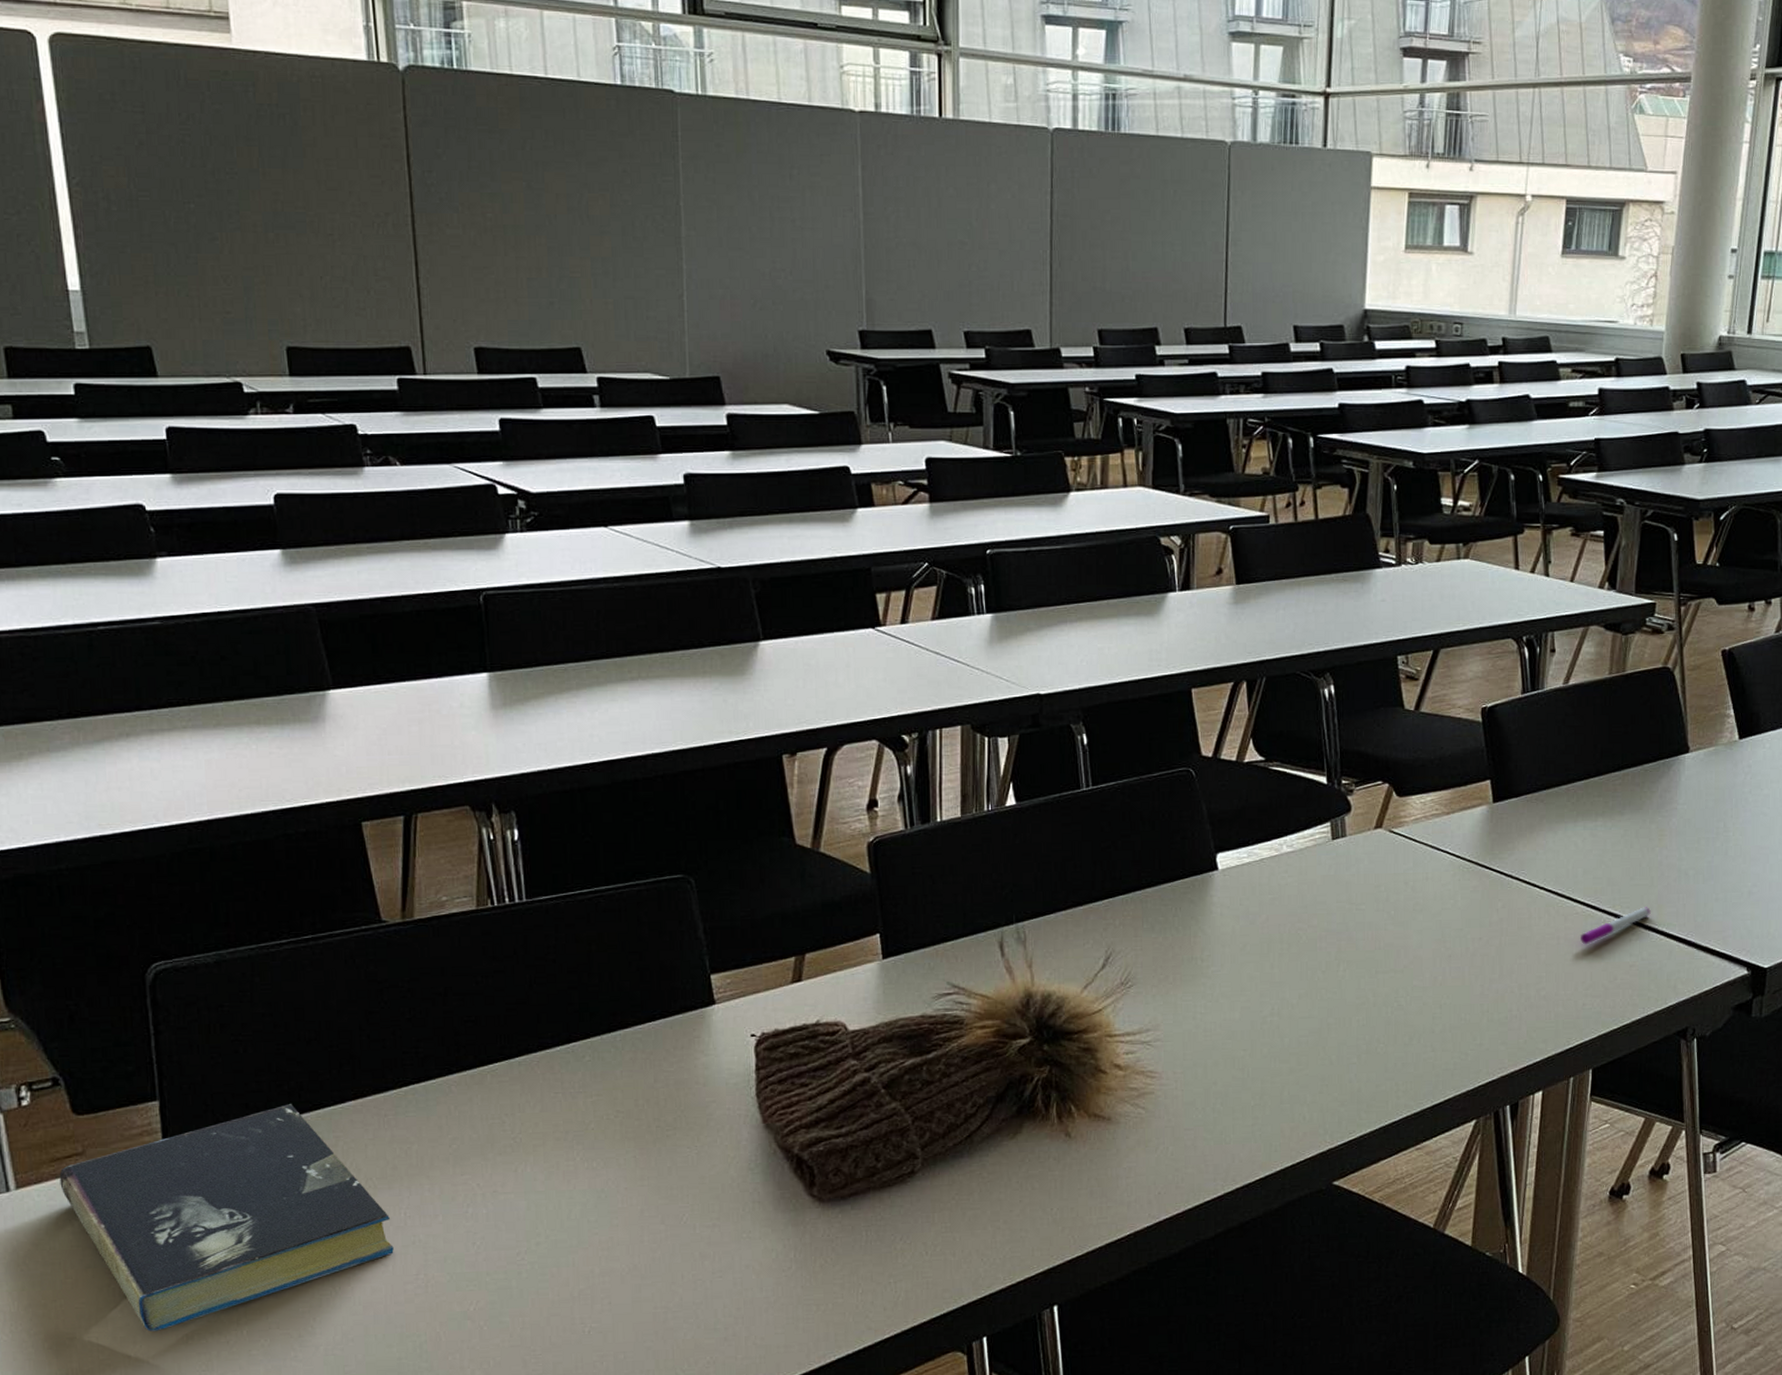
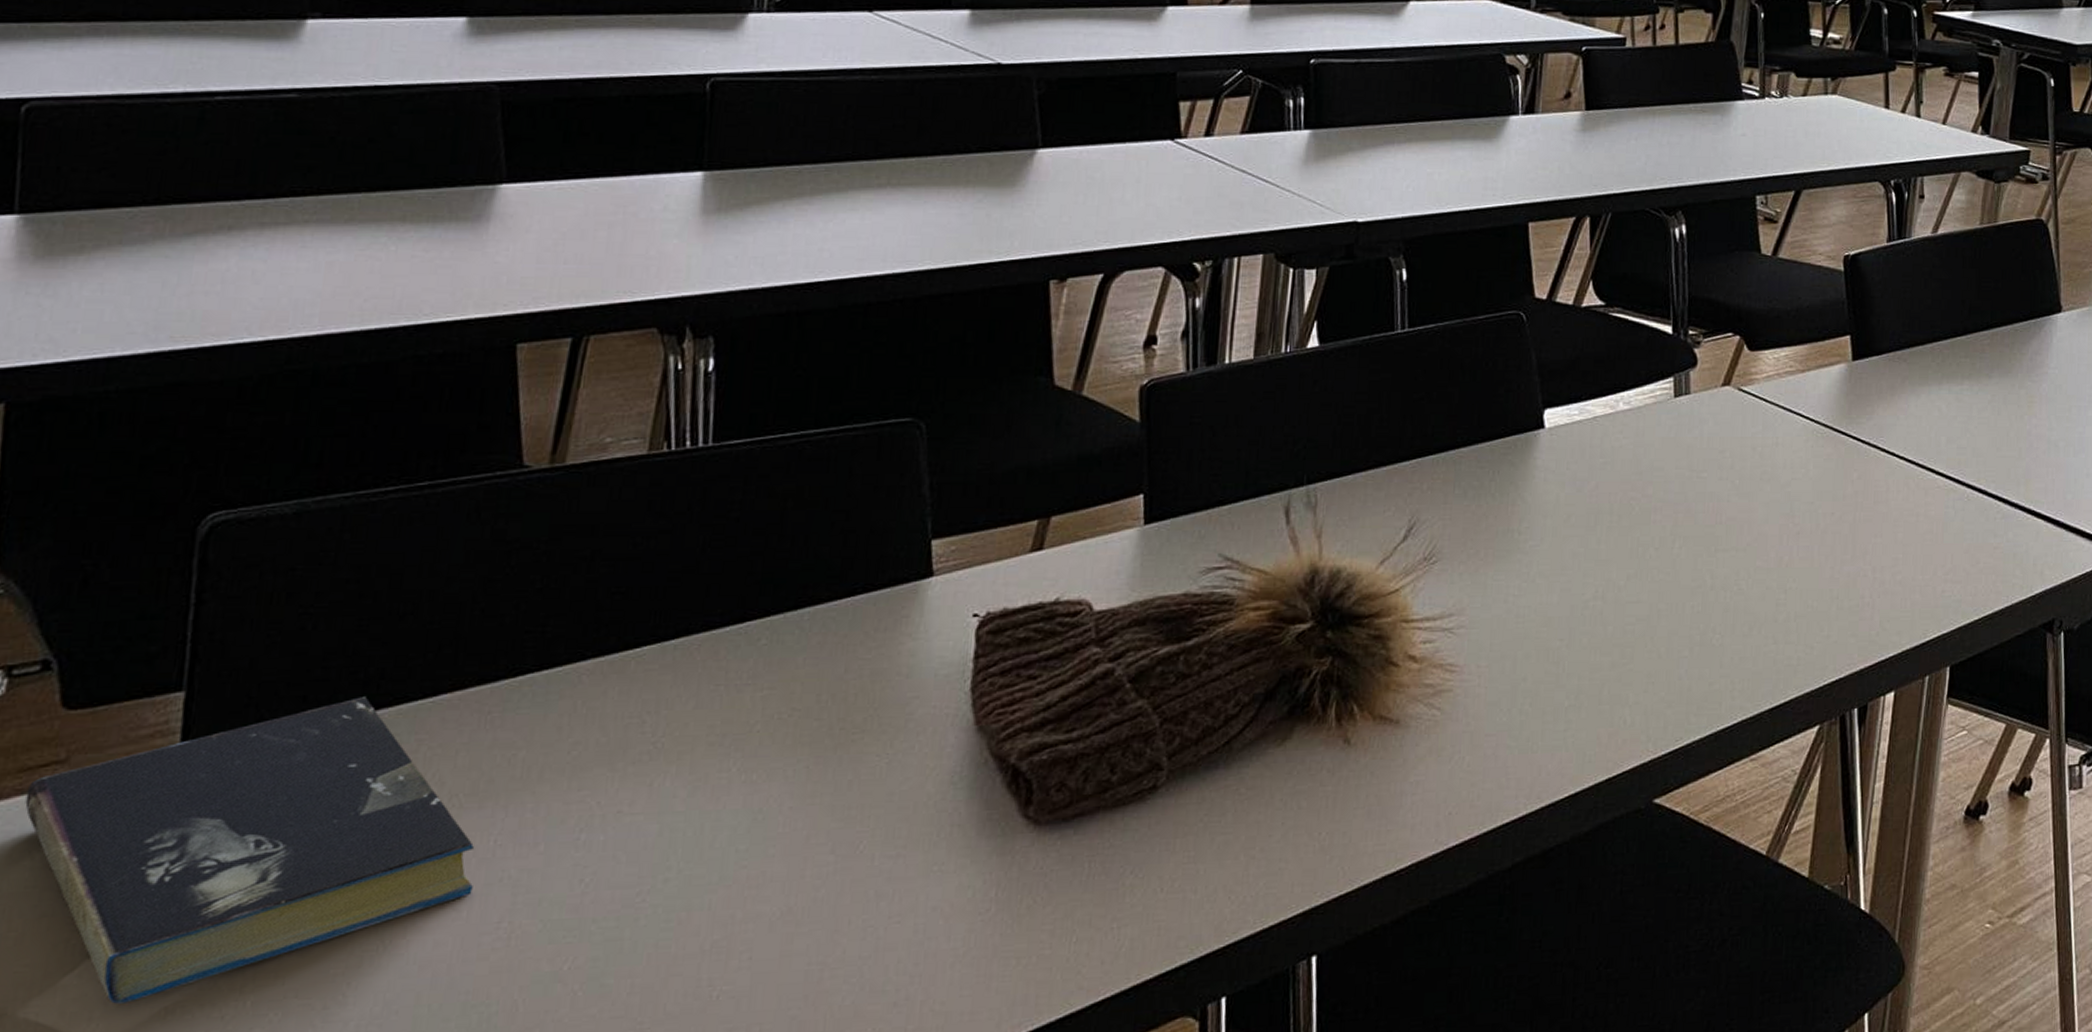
pen: present [1581,907,1651,945] -> none [1942,481,2018,523]

